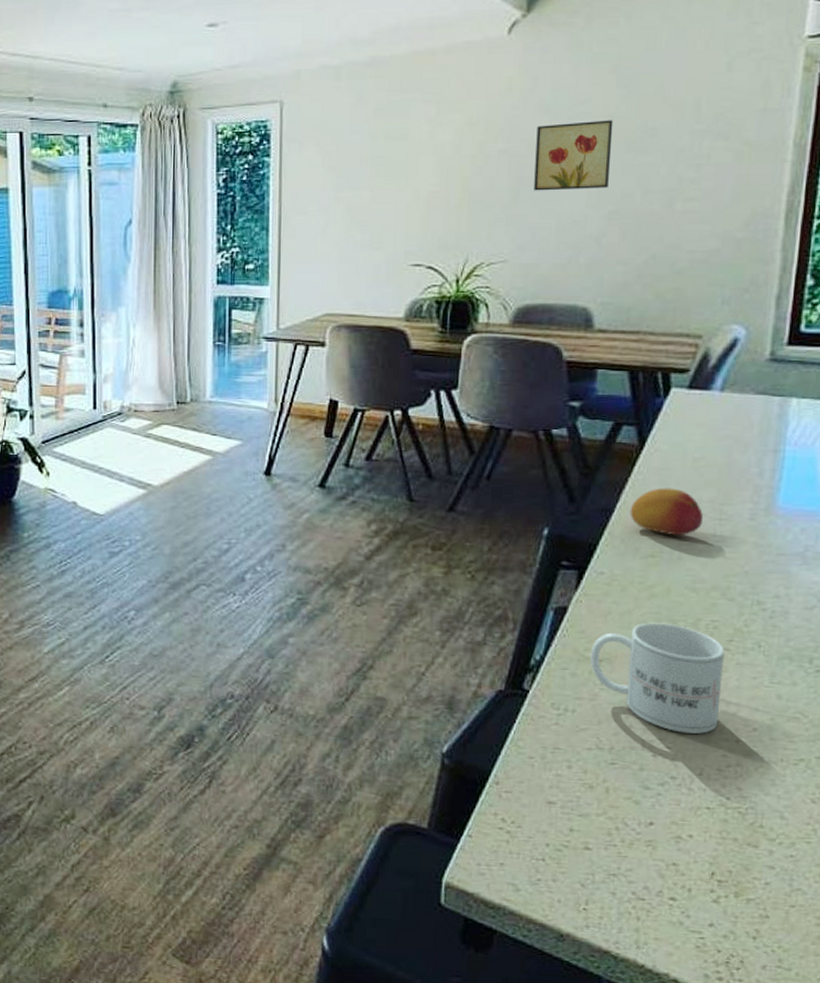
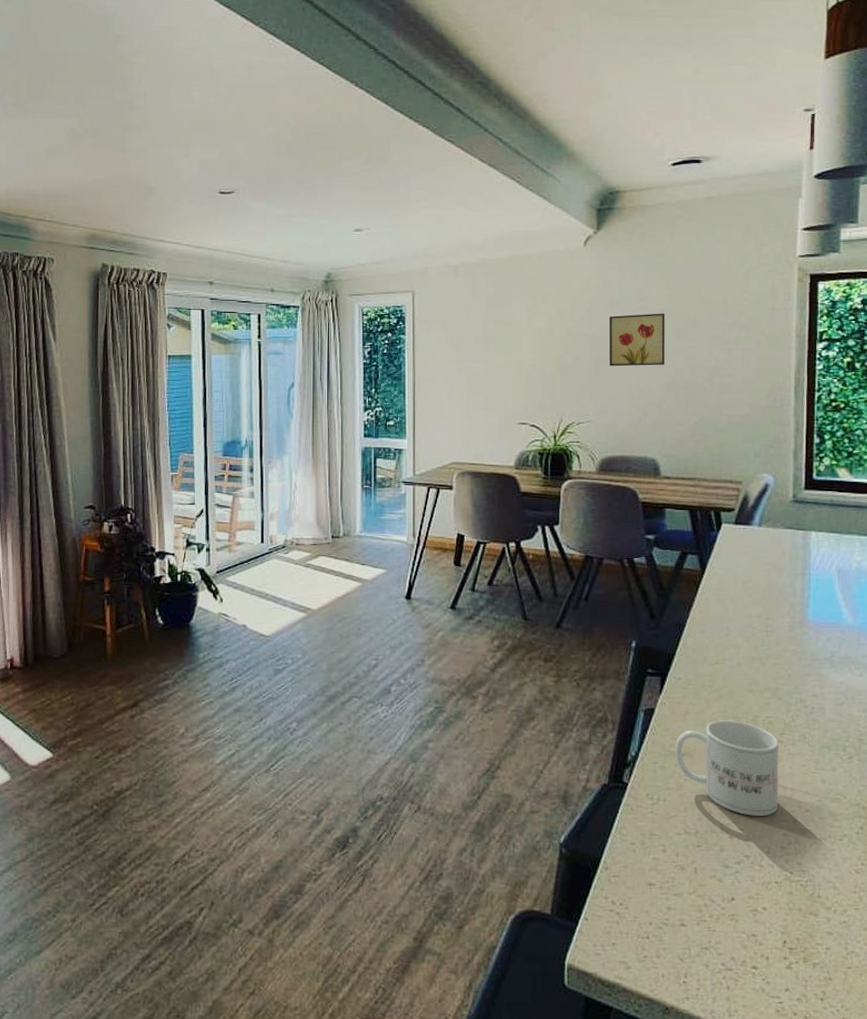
fruit: present [630,488,704,536] -> none [698,605,754,646]

